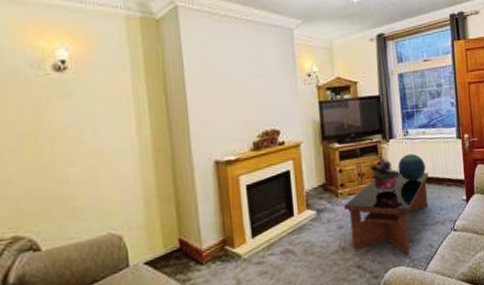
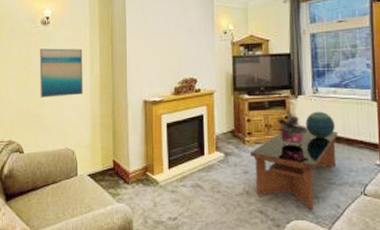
wall art: none [53,102,129,172] -> present [39,48,83,98]

